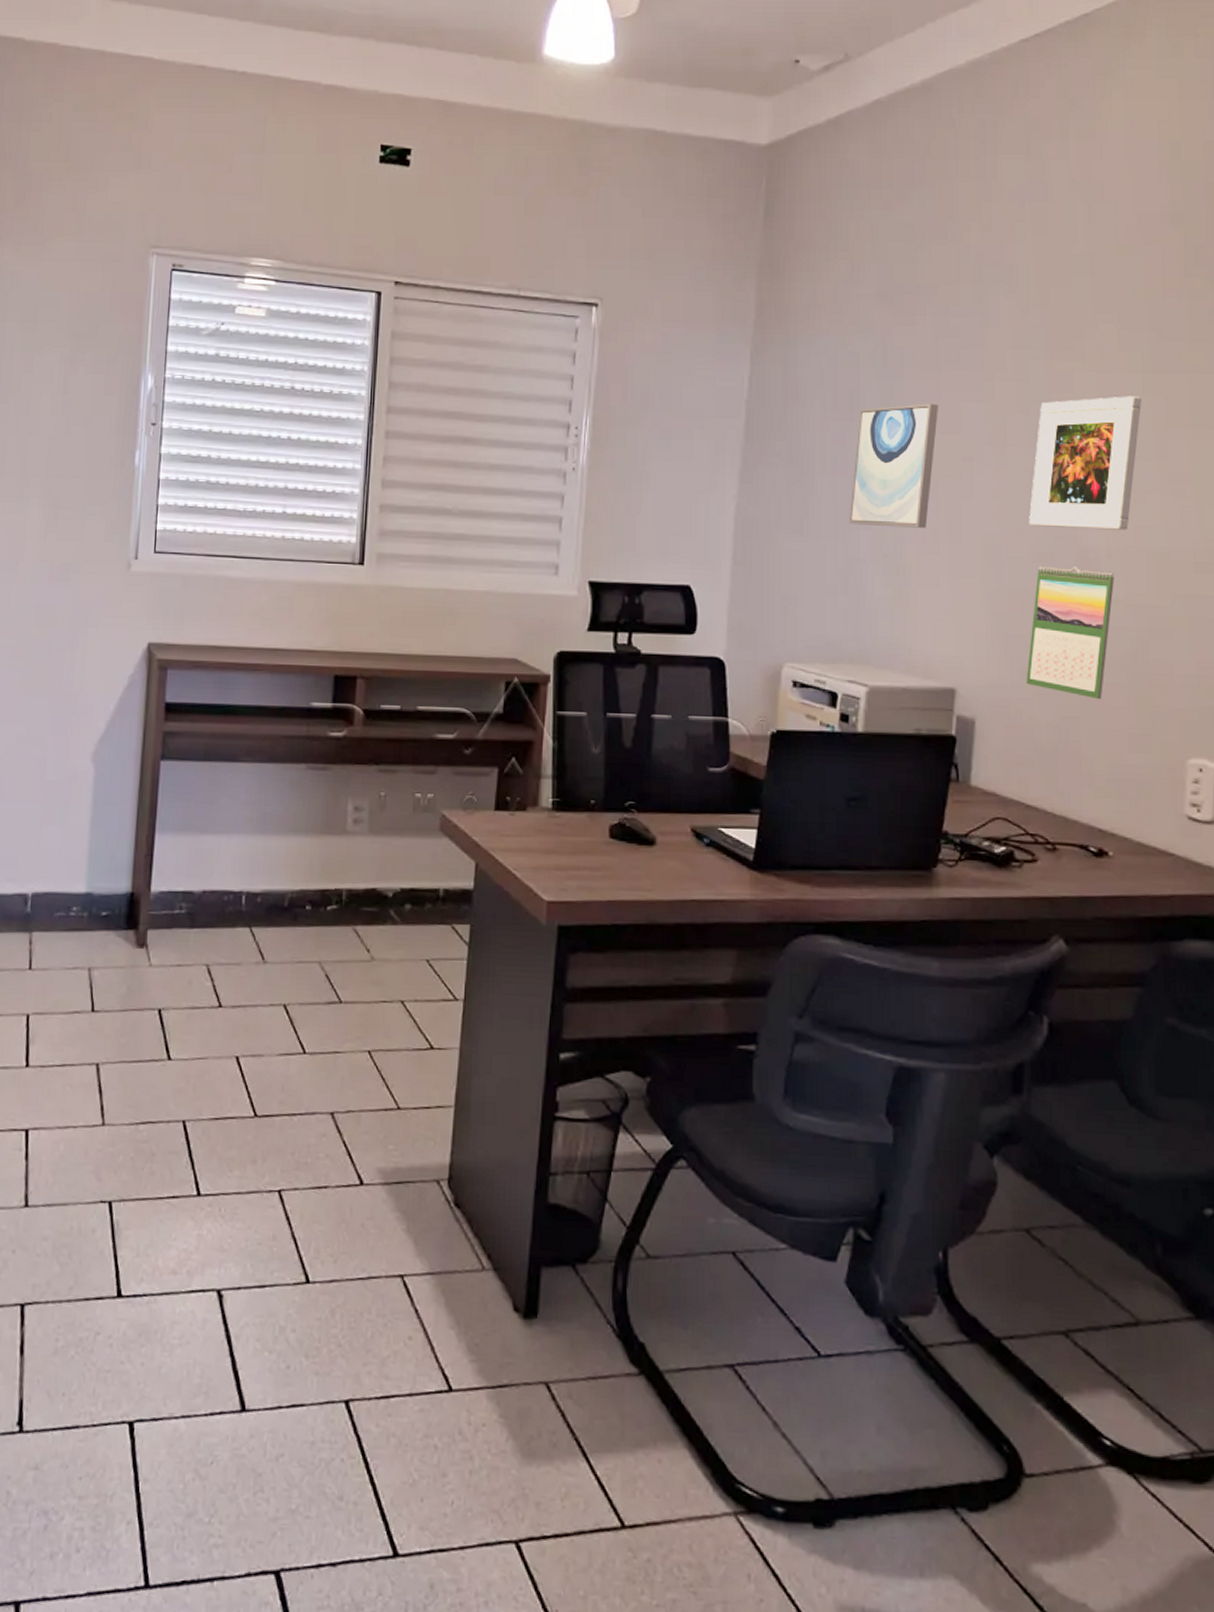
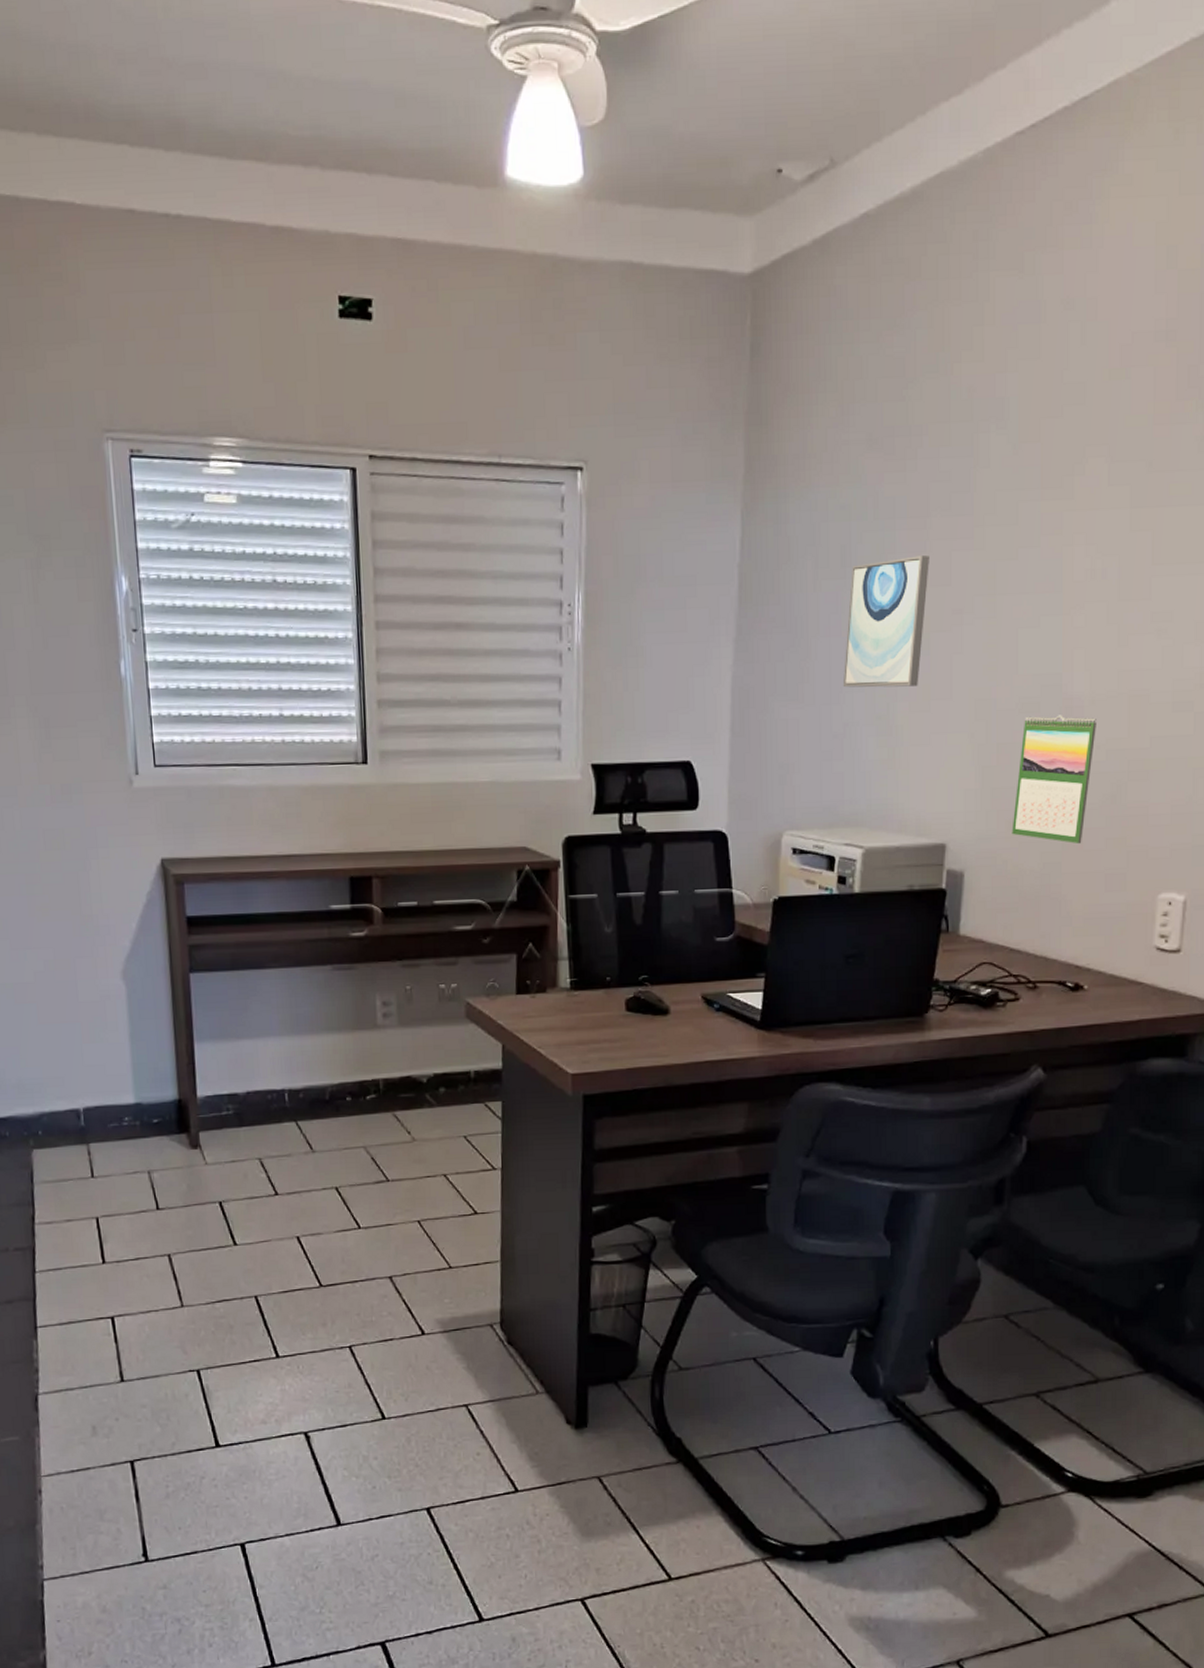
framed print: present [1029,396,1141,530] -> none [1017,534,1128,677]

